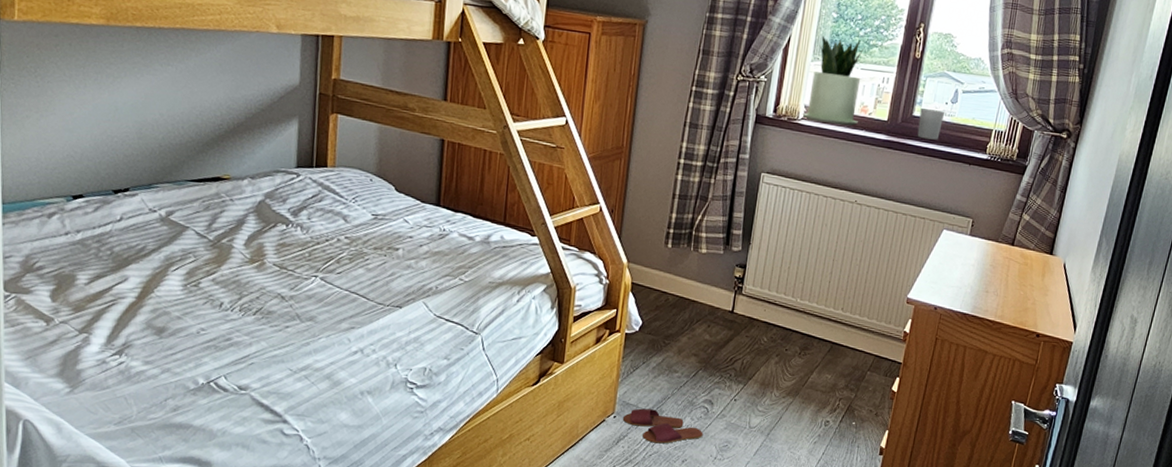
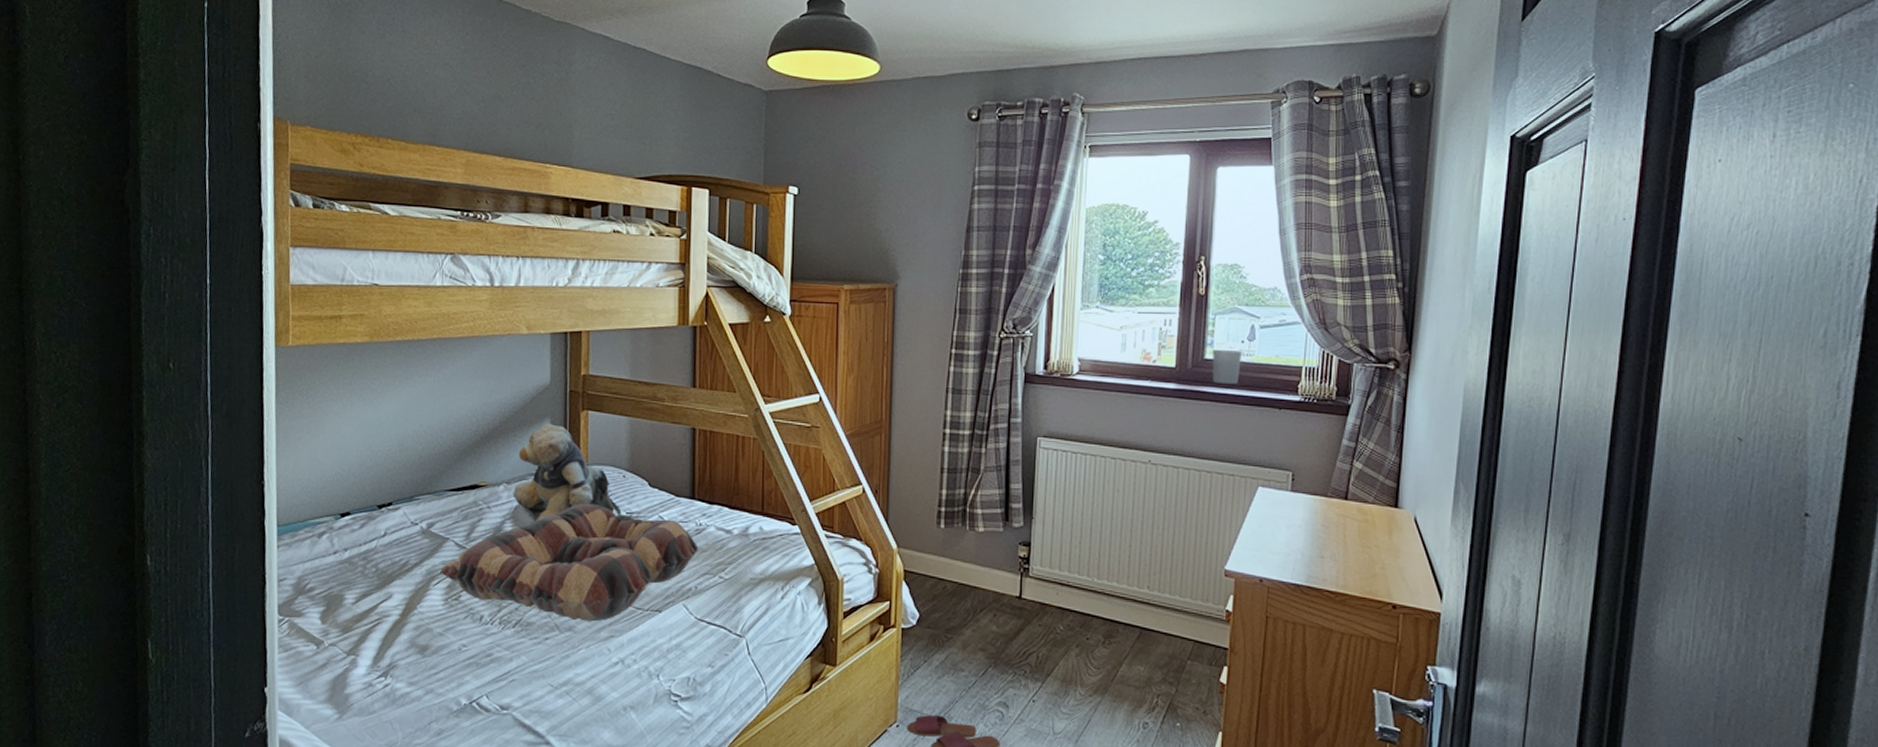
seat cushion: none [179,202,441,314] -> present [440,503,699,622]
teddy bear: none [257,122,367,217] -> present [512,422,622,522]
planter: present [802,35,865,127] -> none [1076,281,1141,377]

